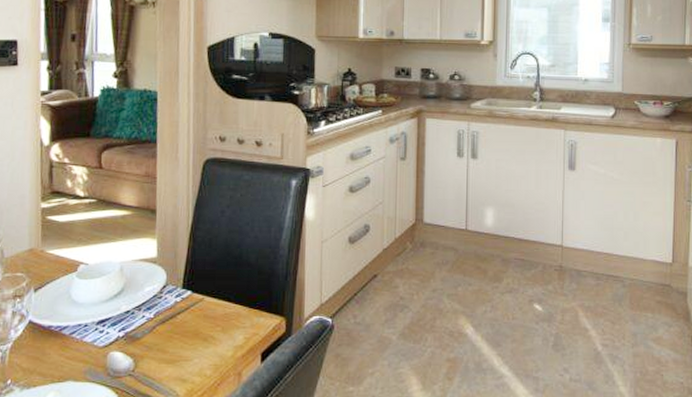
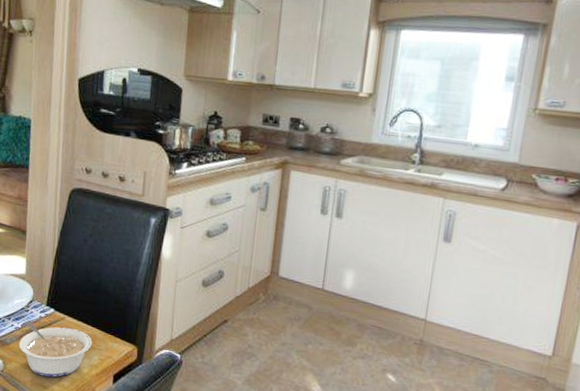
legume: none [151,308,236,369] -> present [18,320,93,377]

